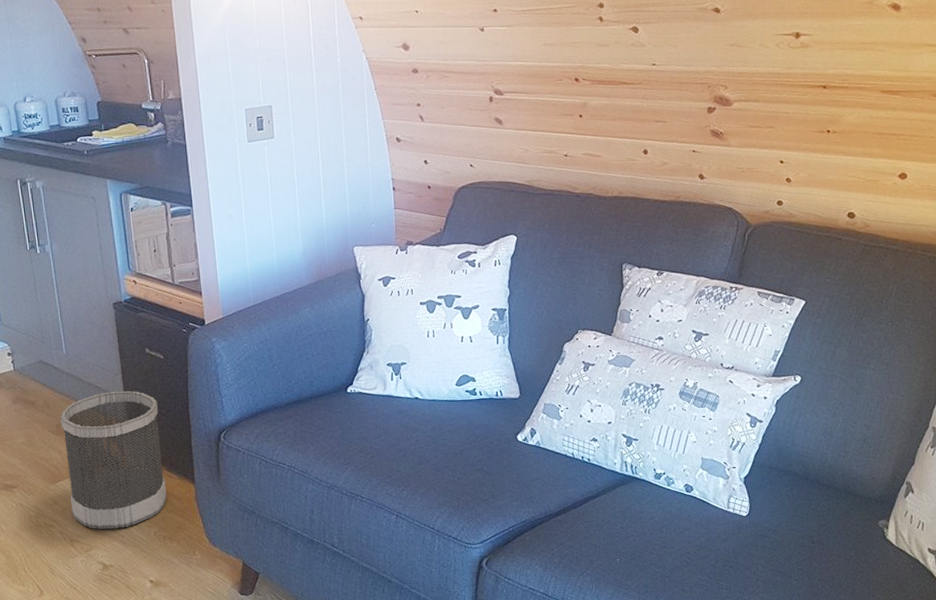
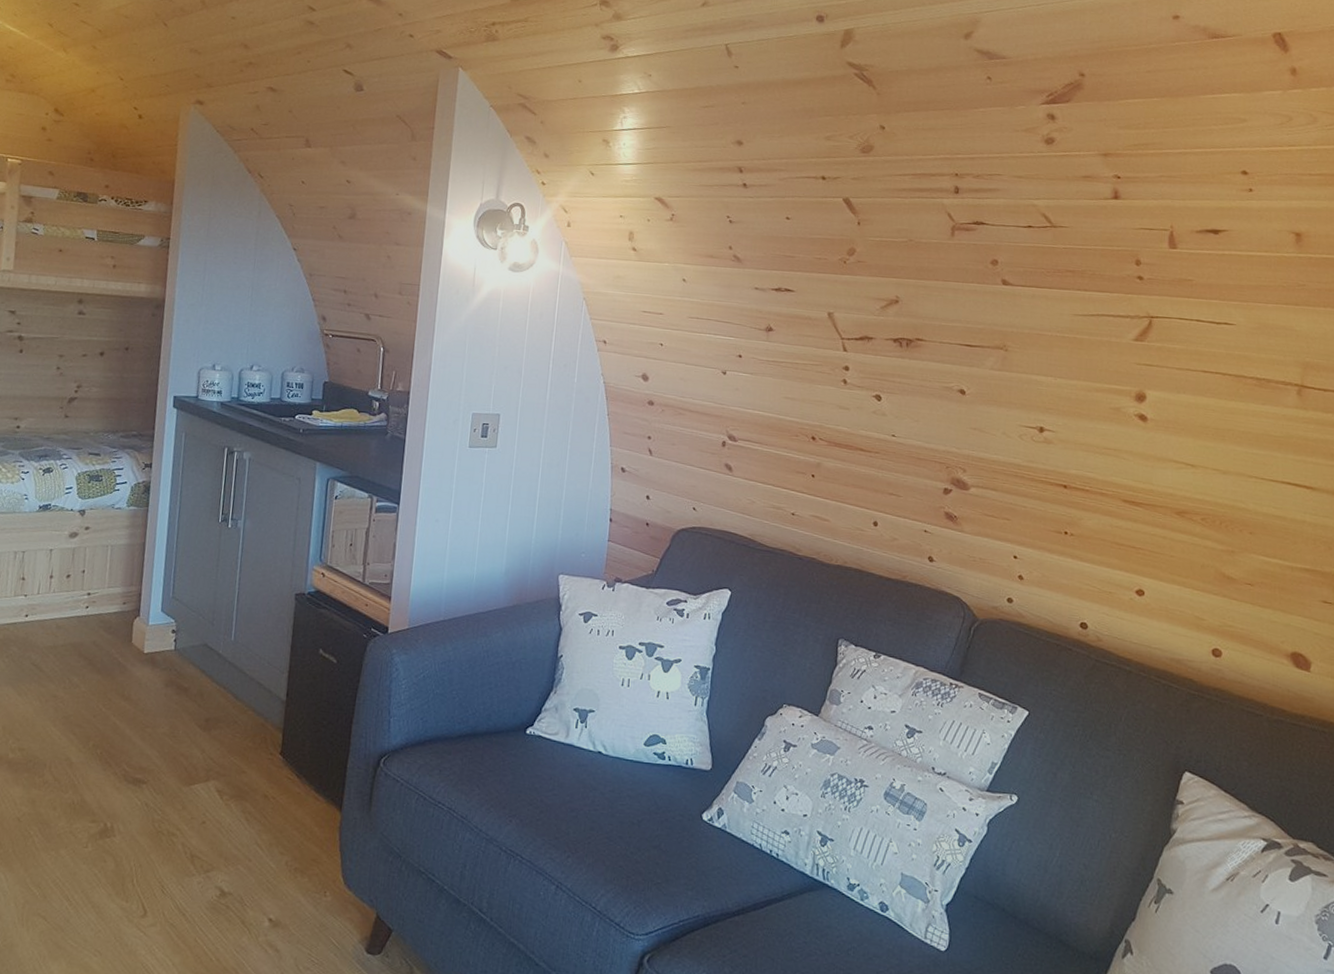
wastebasket: present [60,390,167,530] -> none [200,690,320,851]

